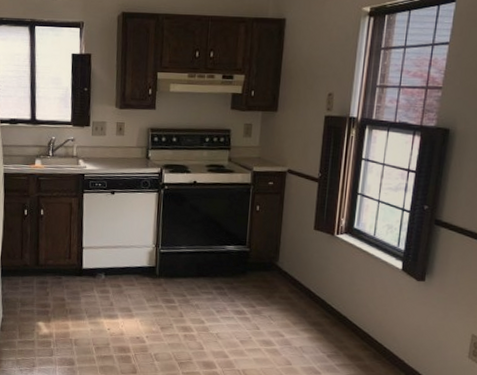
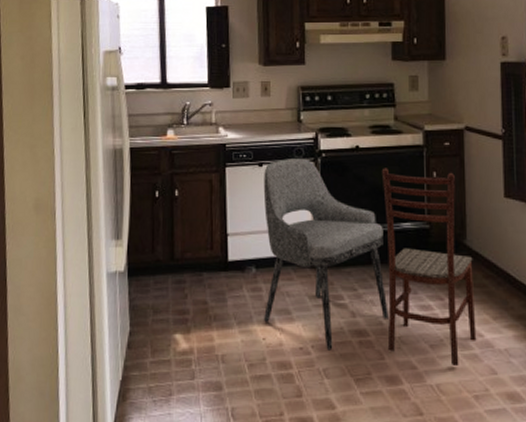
dining chair: none [110,188,211,341] -> present [263,157,389,350]
dining chair: none [206,200,282,358] -> present [381,168,477,367]

